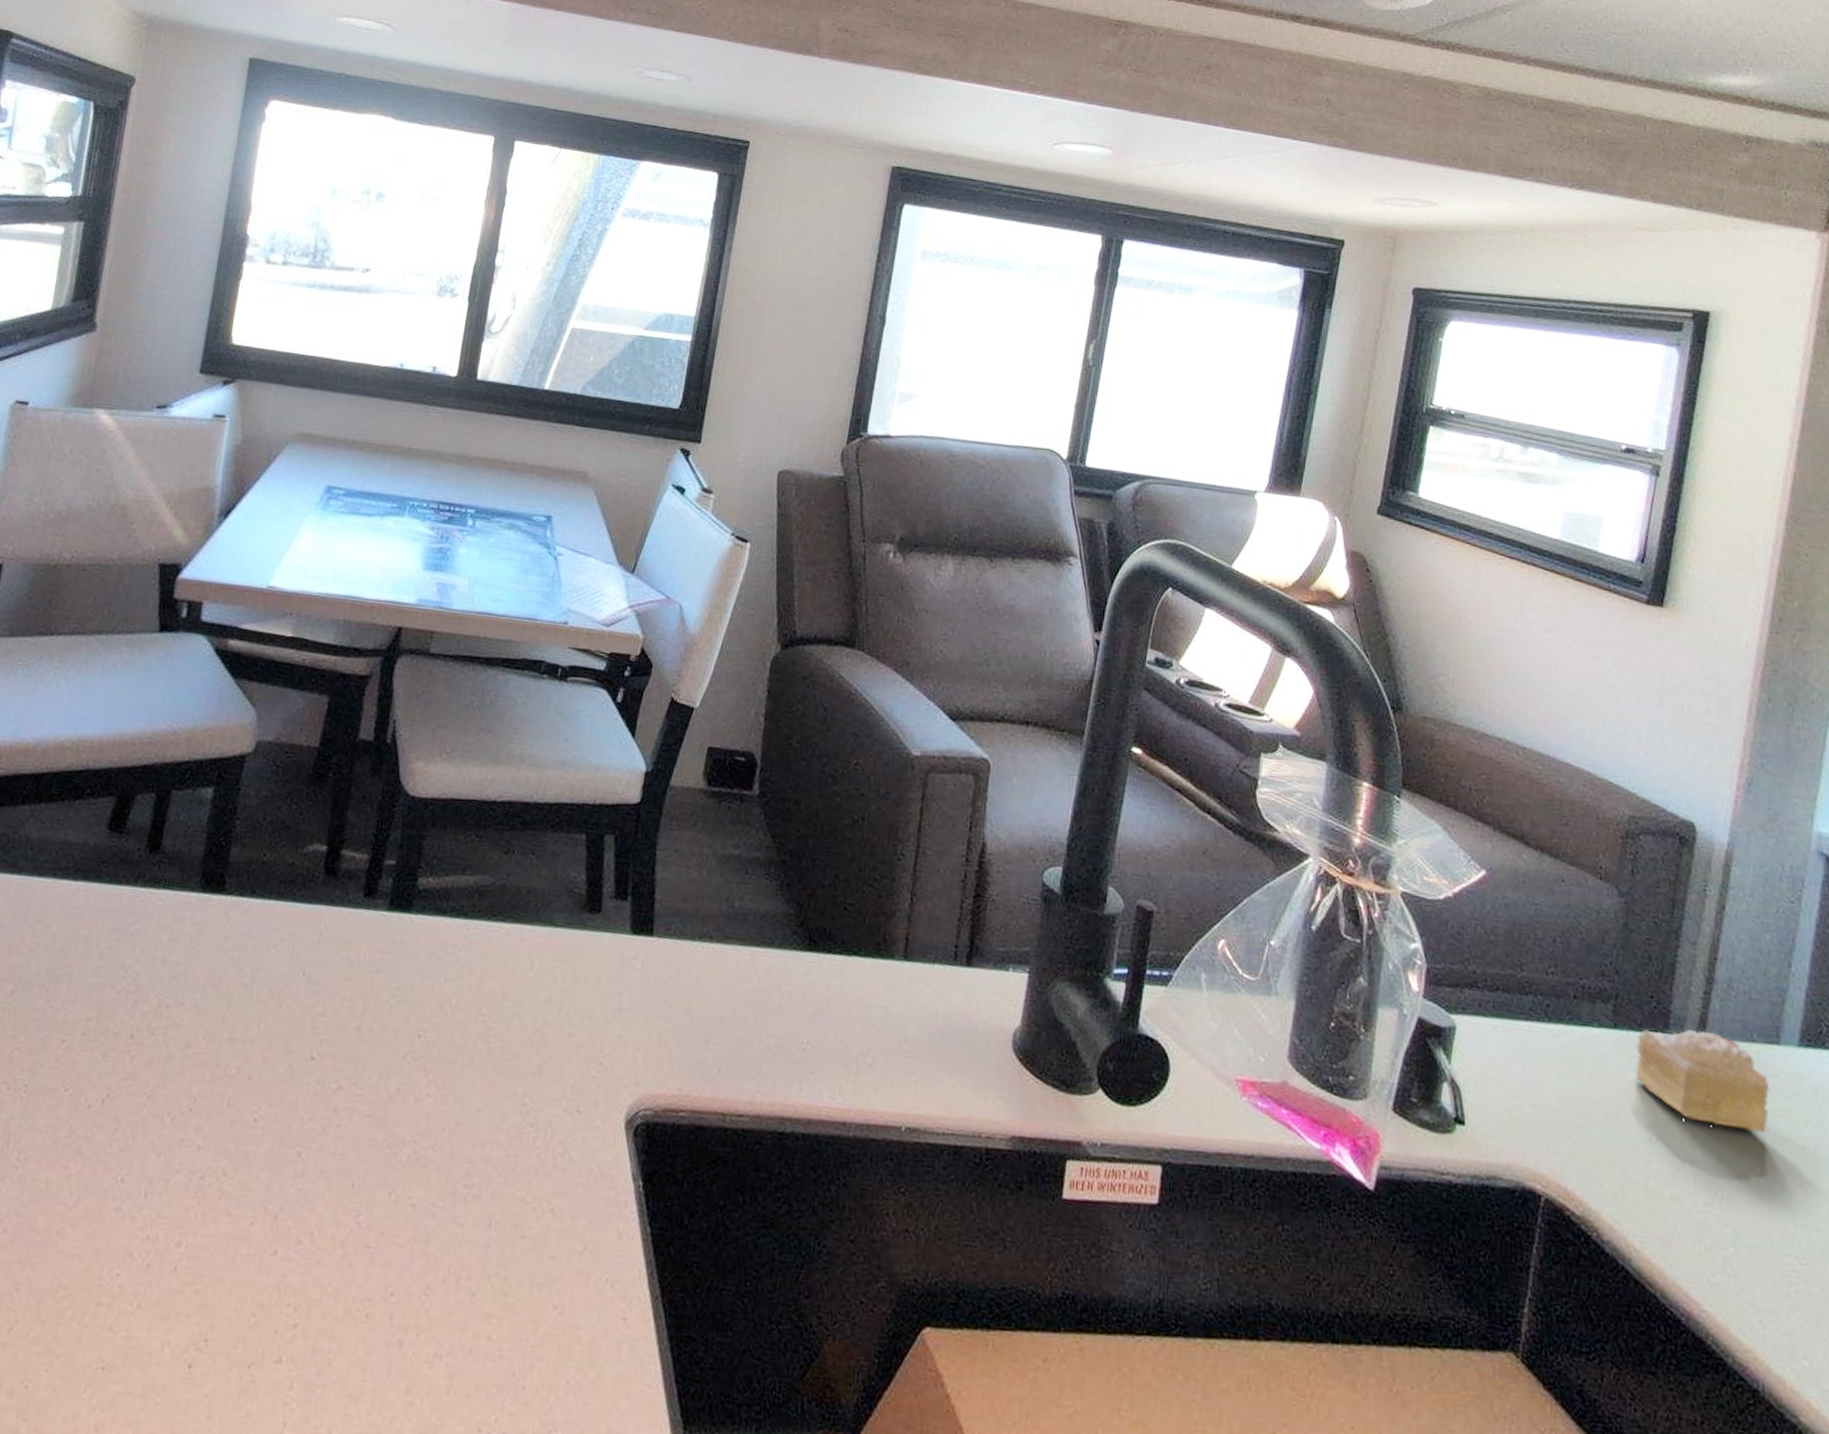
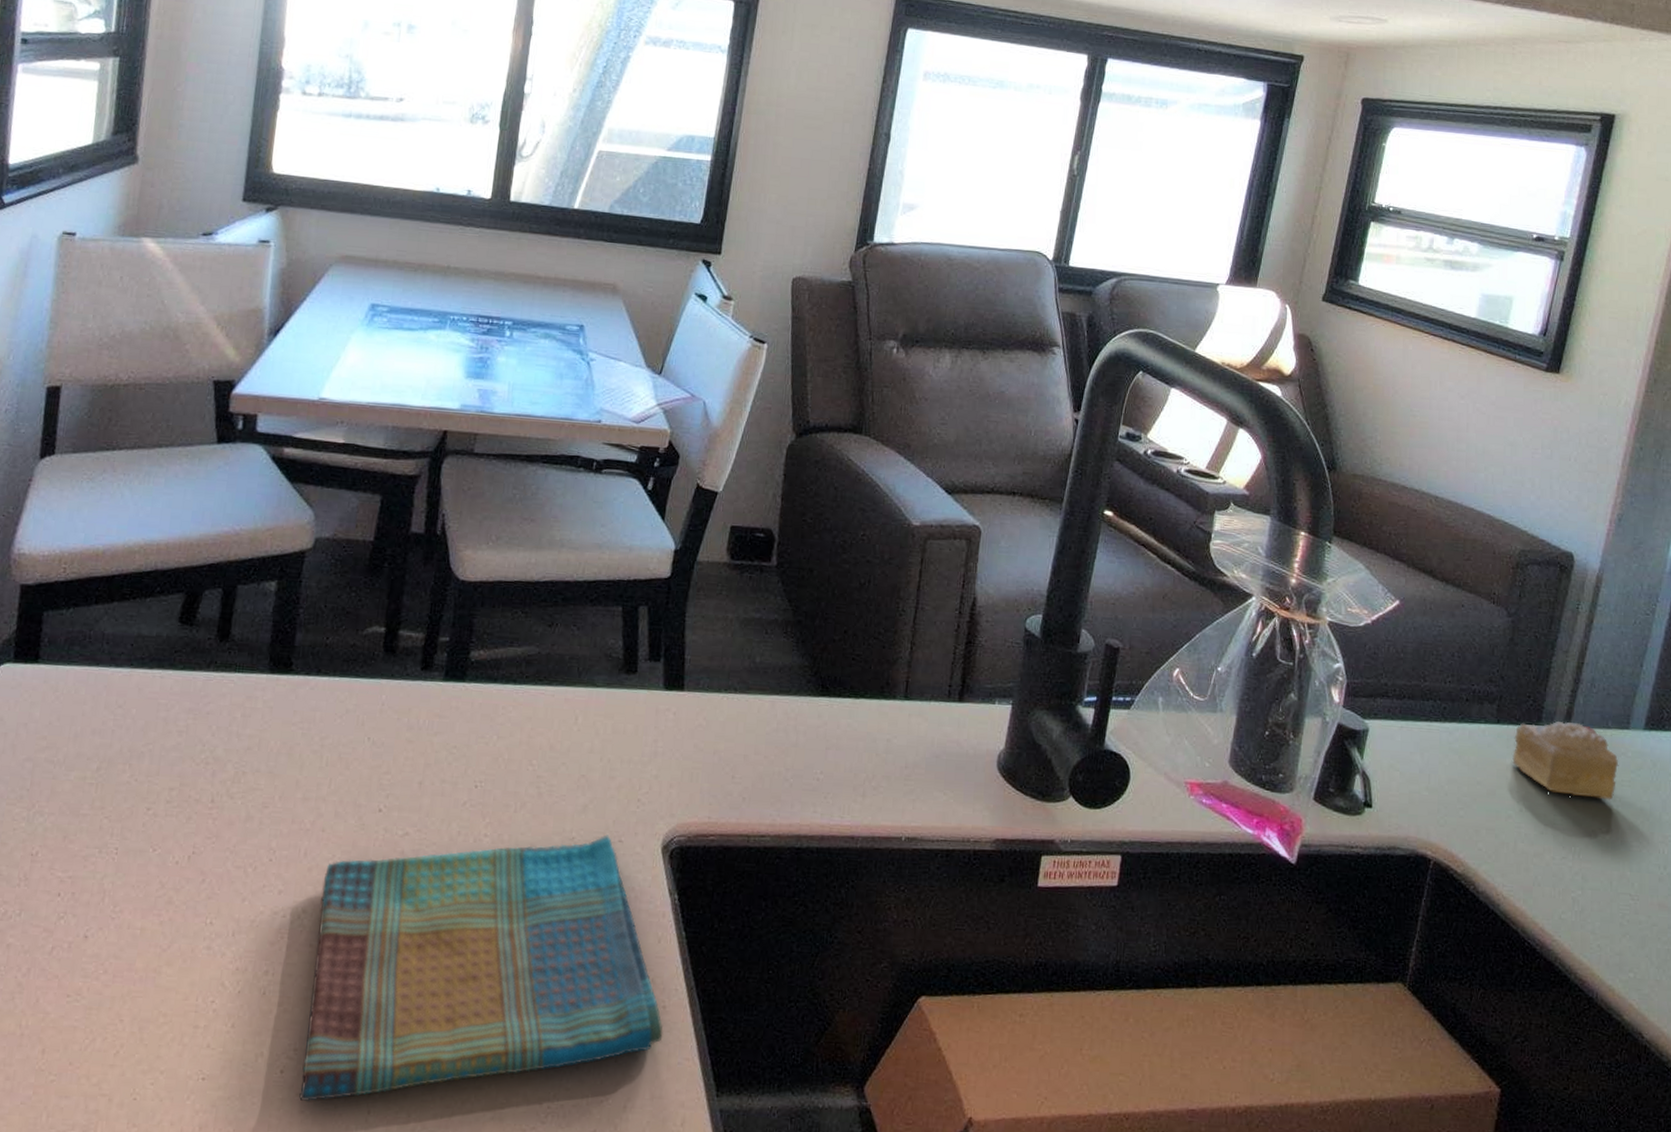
dish towel: none [207,1102,623,1407] -> present [299,834,663,1102]

